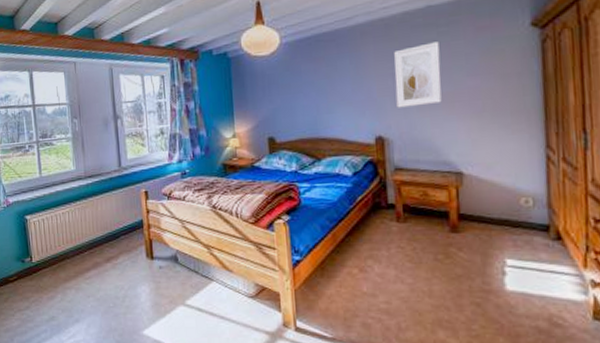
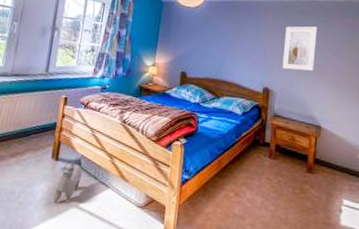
plush toy: none [157,257,182,304] -> present [53,160,82,204]

